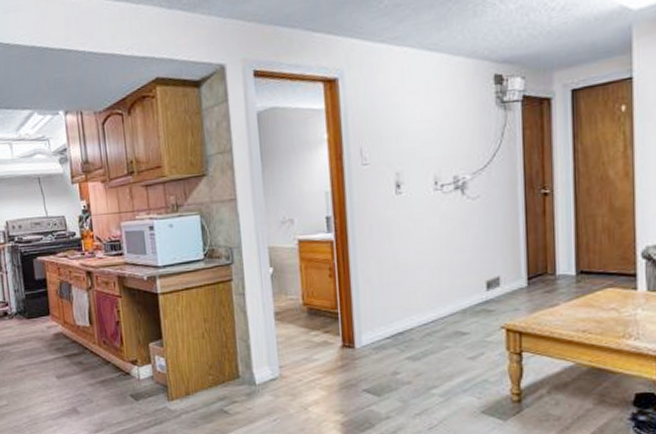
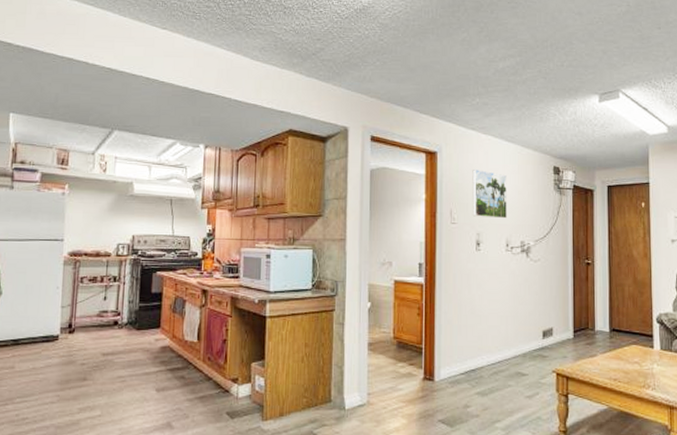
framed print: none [385,93,434,153] -> present [472,170,507,219]

